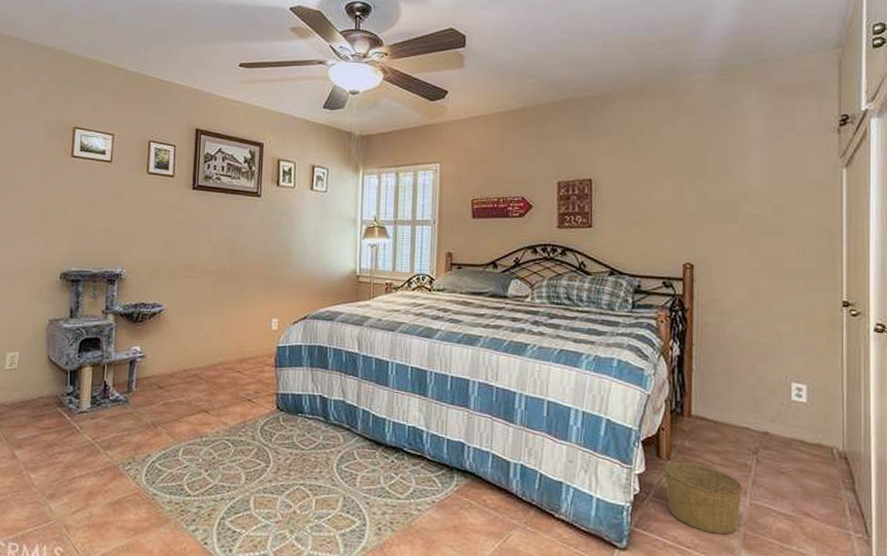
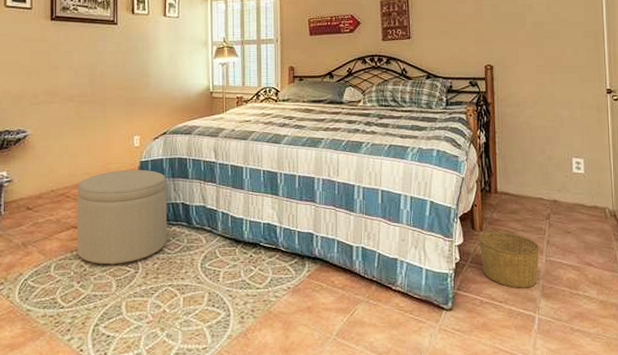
ottoman: none [207,354,304,456] -> present [76,169,168,265]

